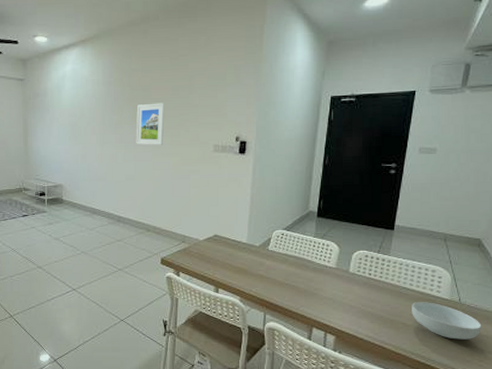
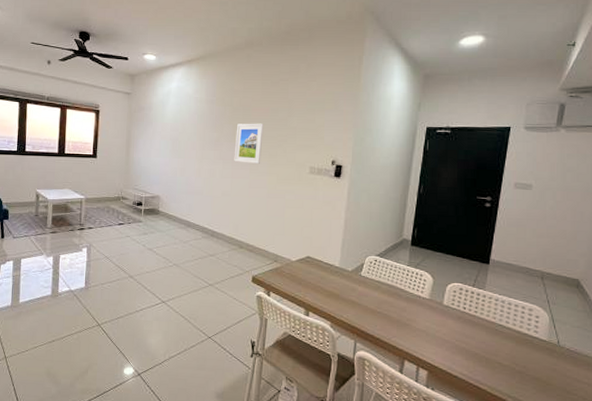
cereal bowl: present [412,302,482,340] -> none [508,341,582,386]

